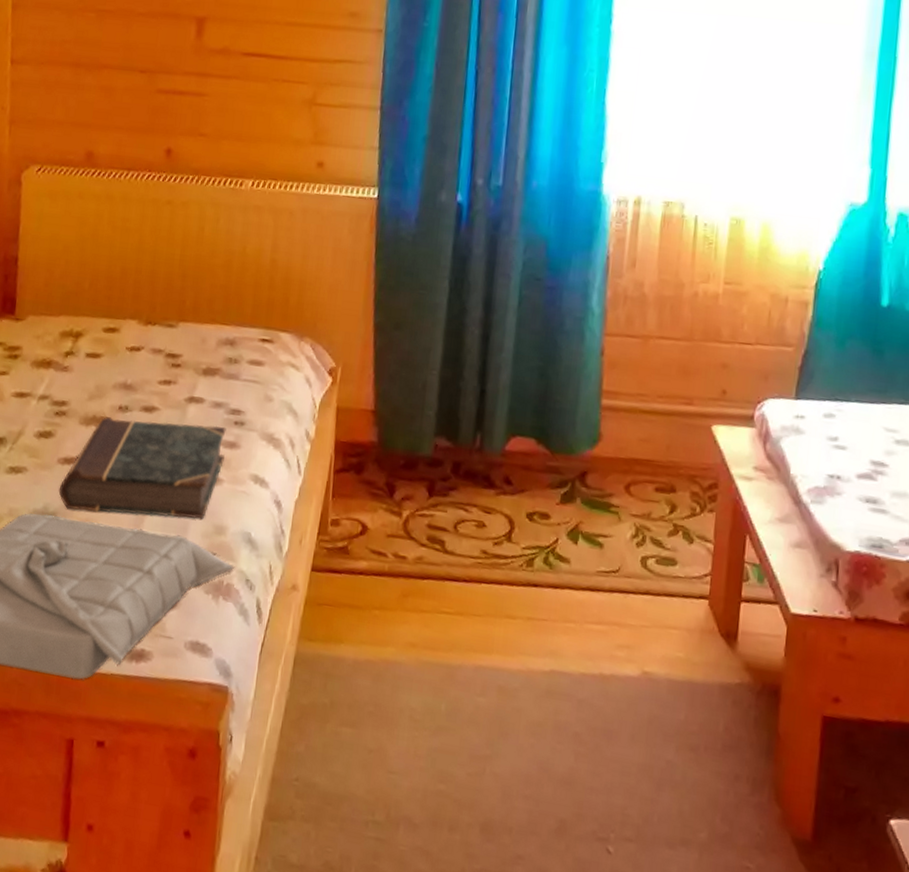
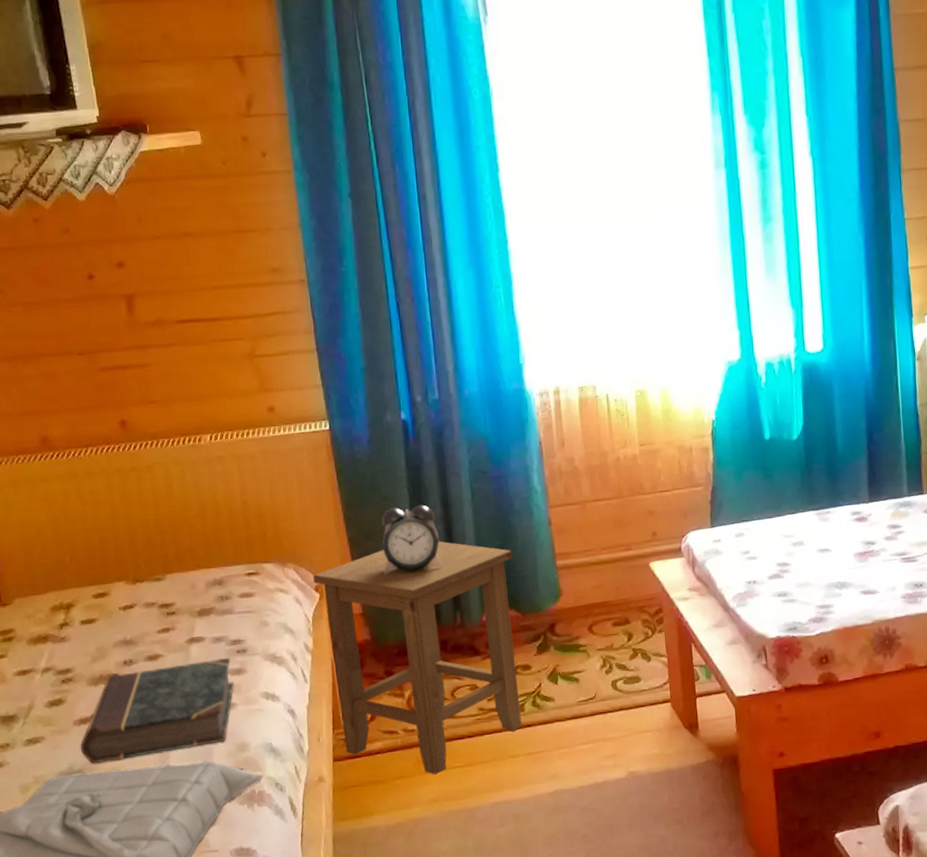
stool: none [326,344,553,615] -> present [313,541,522,775]
alarm clock: none [405,299,474,379] -> present [382,504,443,575]

